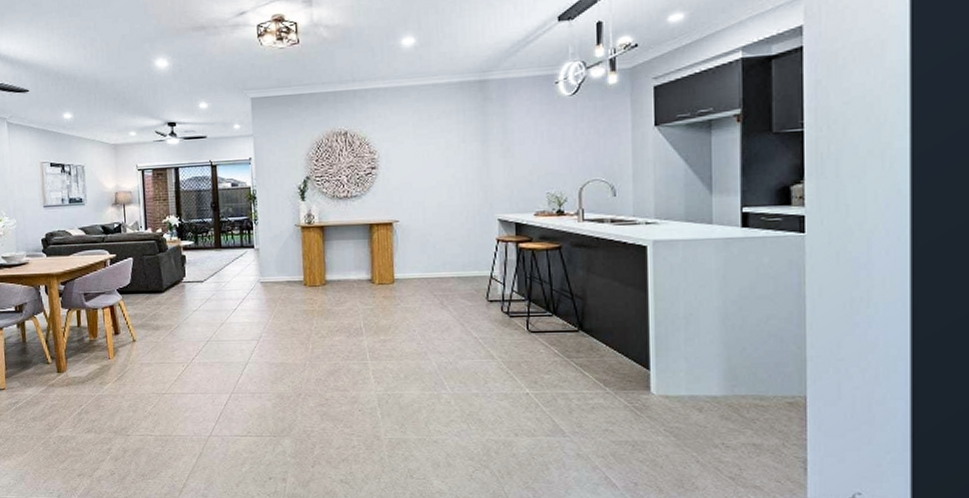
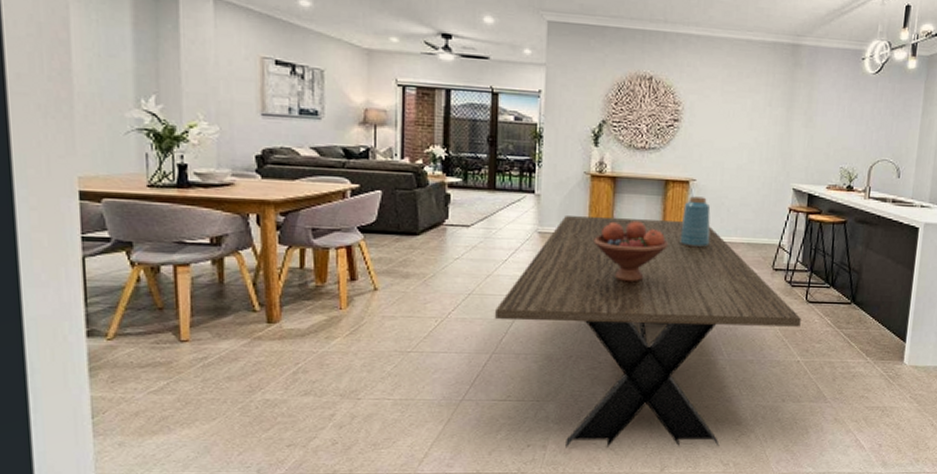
dining table: none [229,261,525,483] -> present [494,216,801,447]
fruit bowl: none [309,264,380,323] -> present [593,221,669,283]
vase: none [389,236,420,286] -> present [680,196,711,248]

